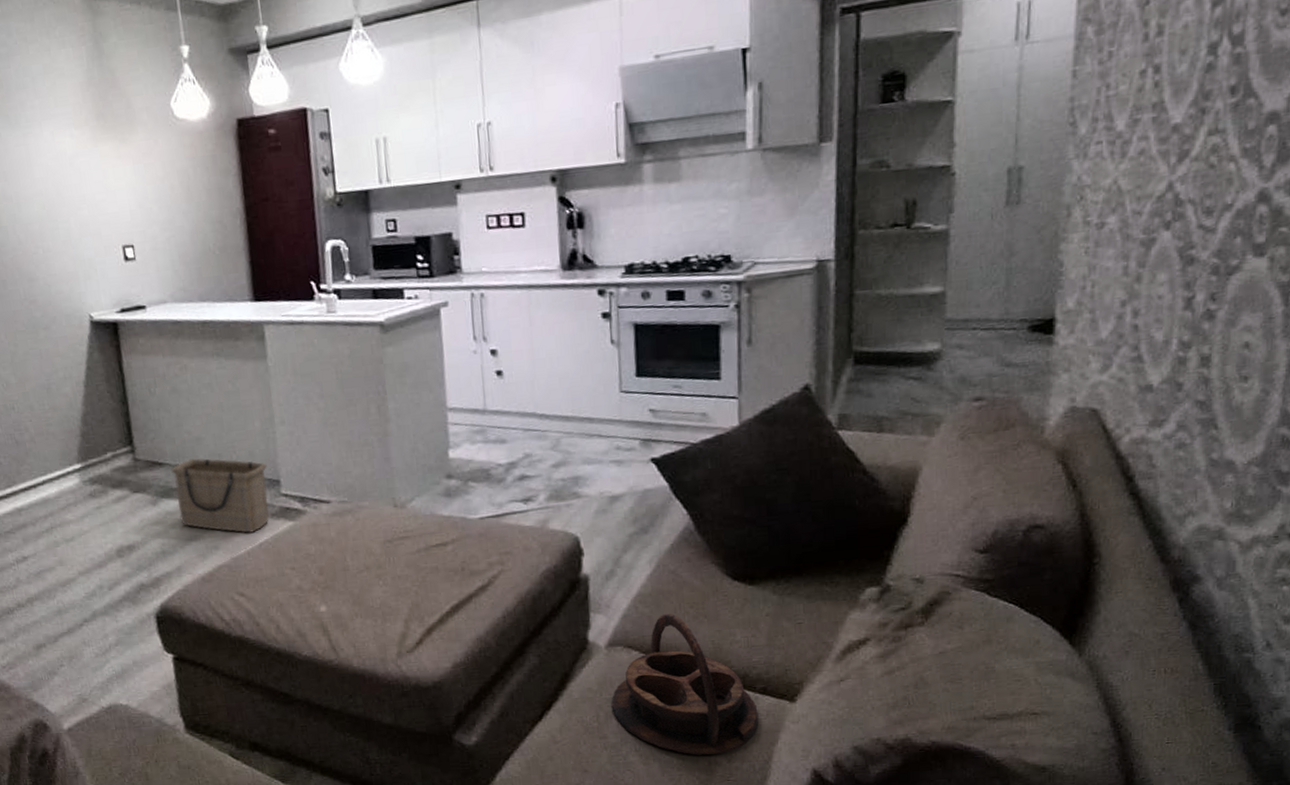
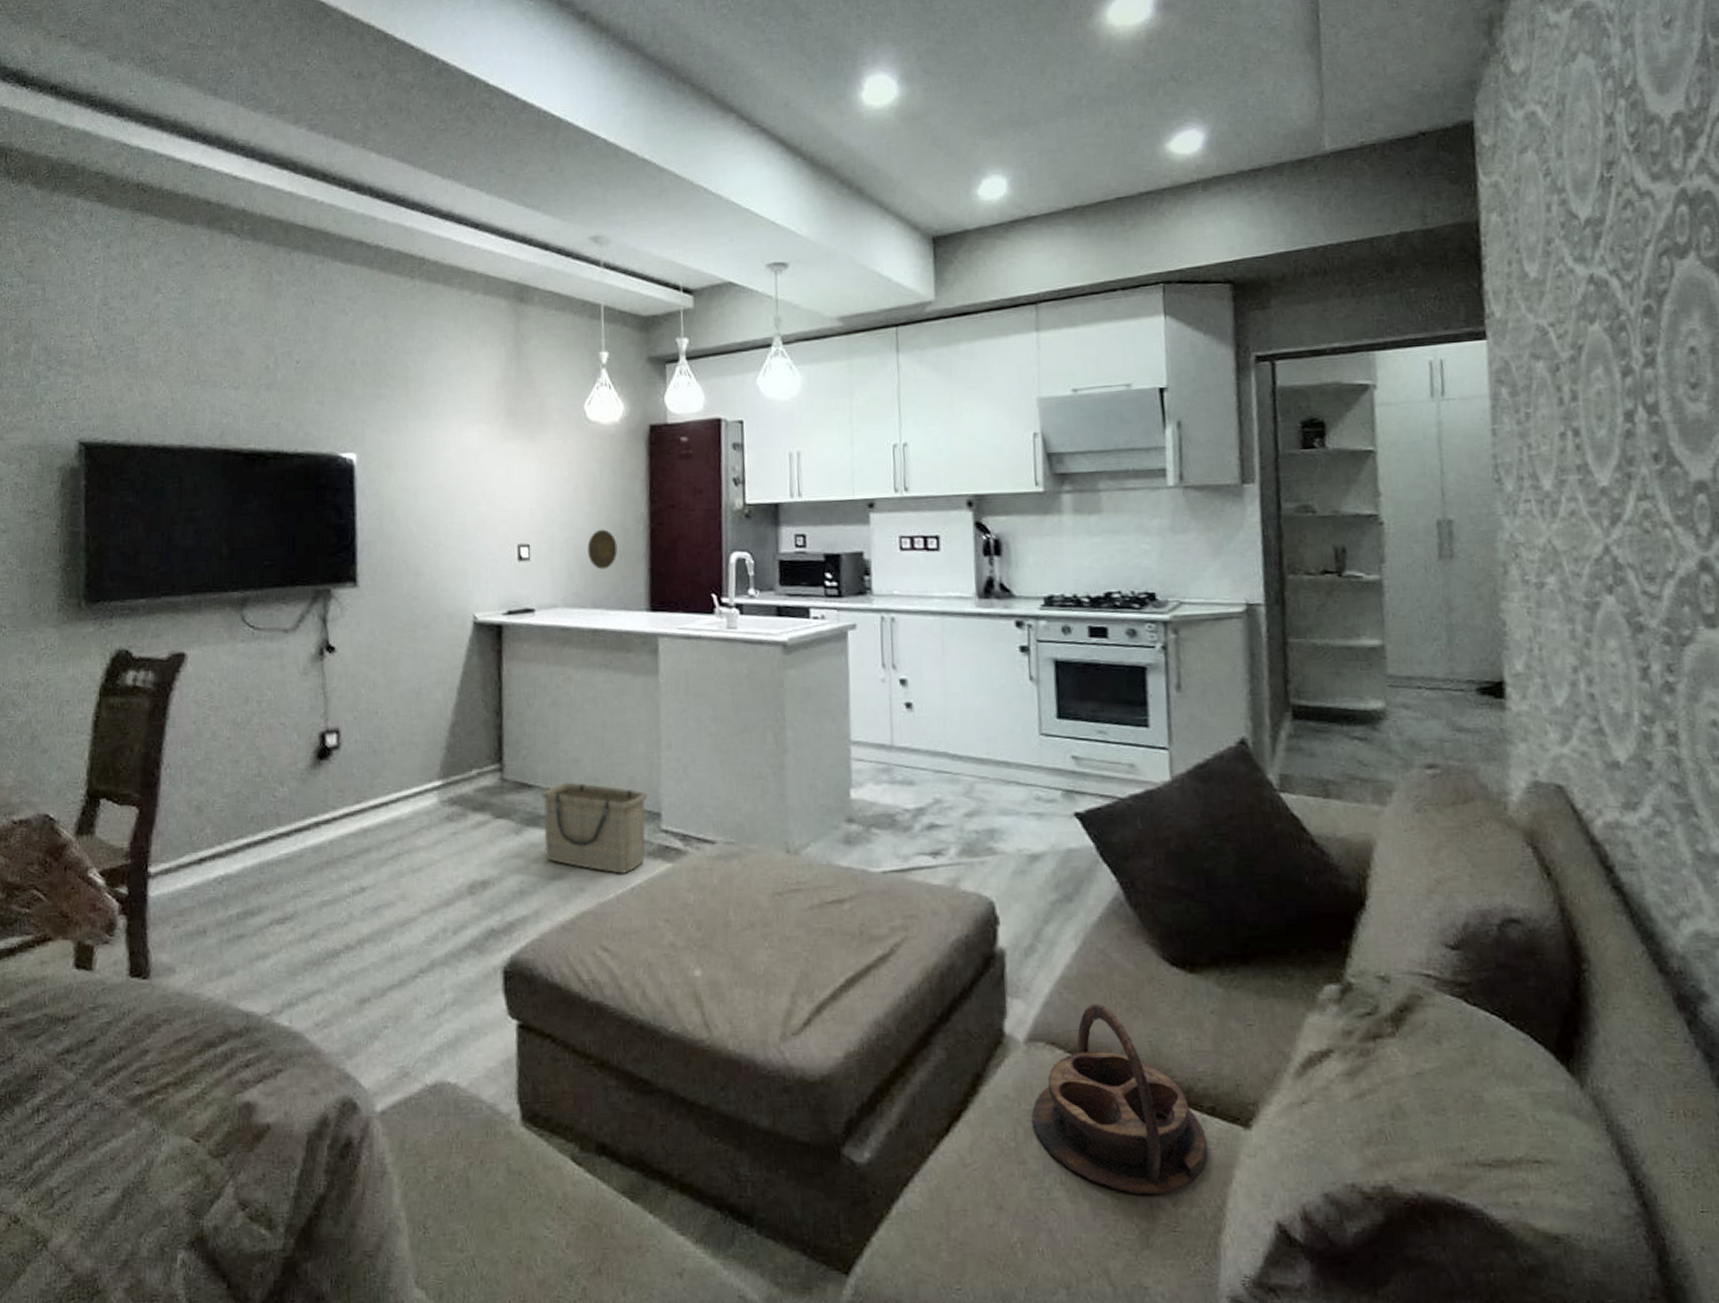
decorative plate: none [188,225,218,265] -> present [587,529,618,570]

